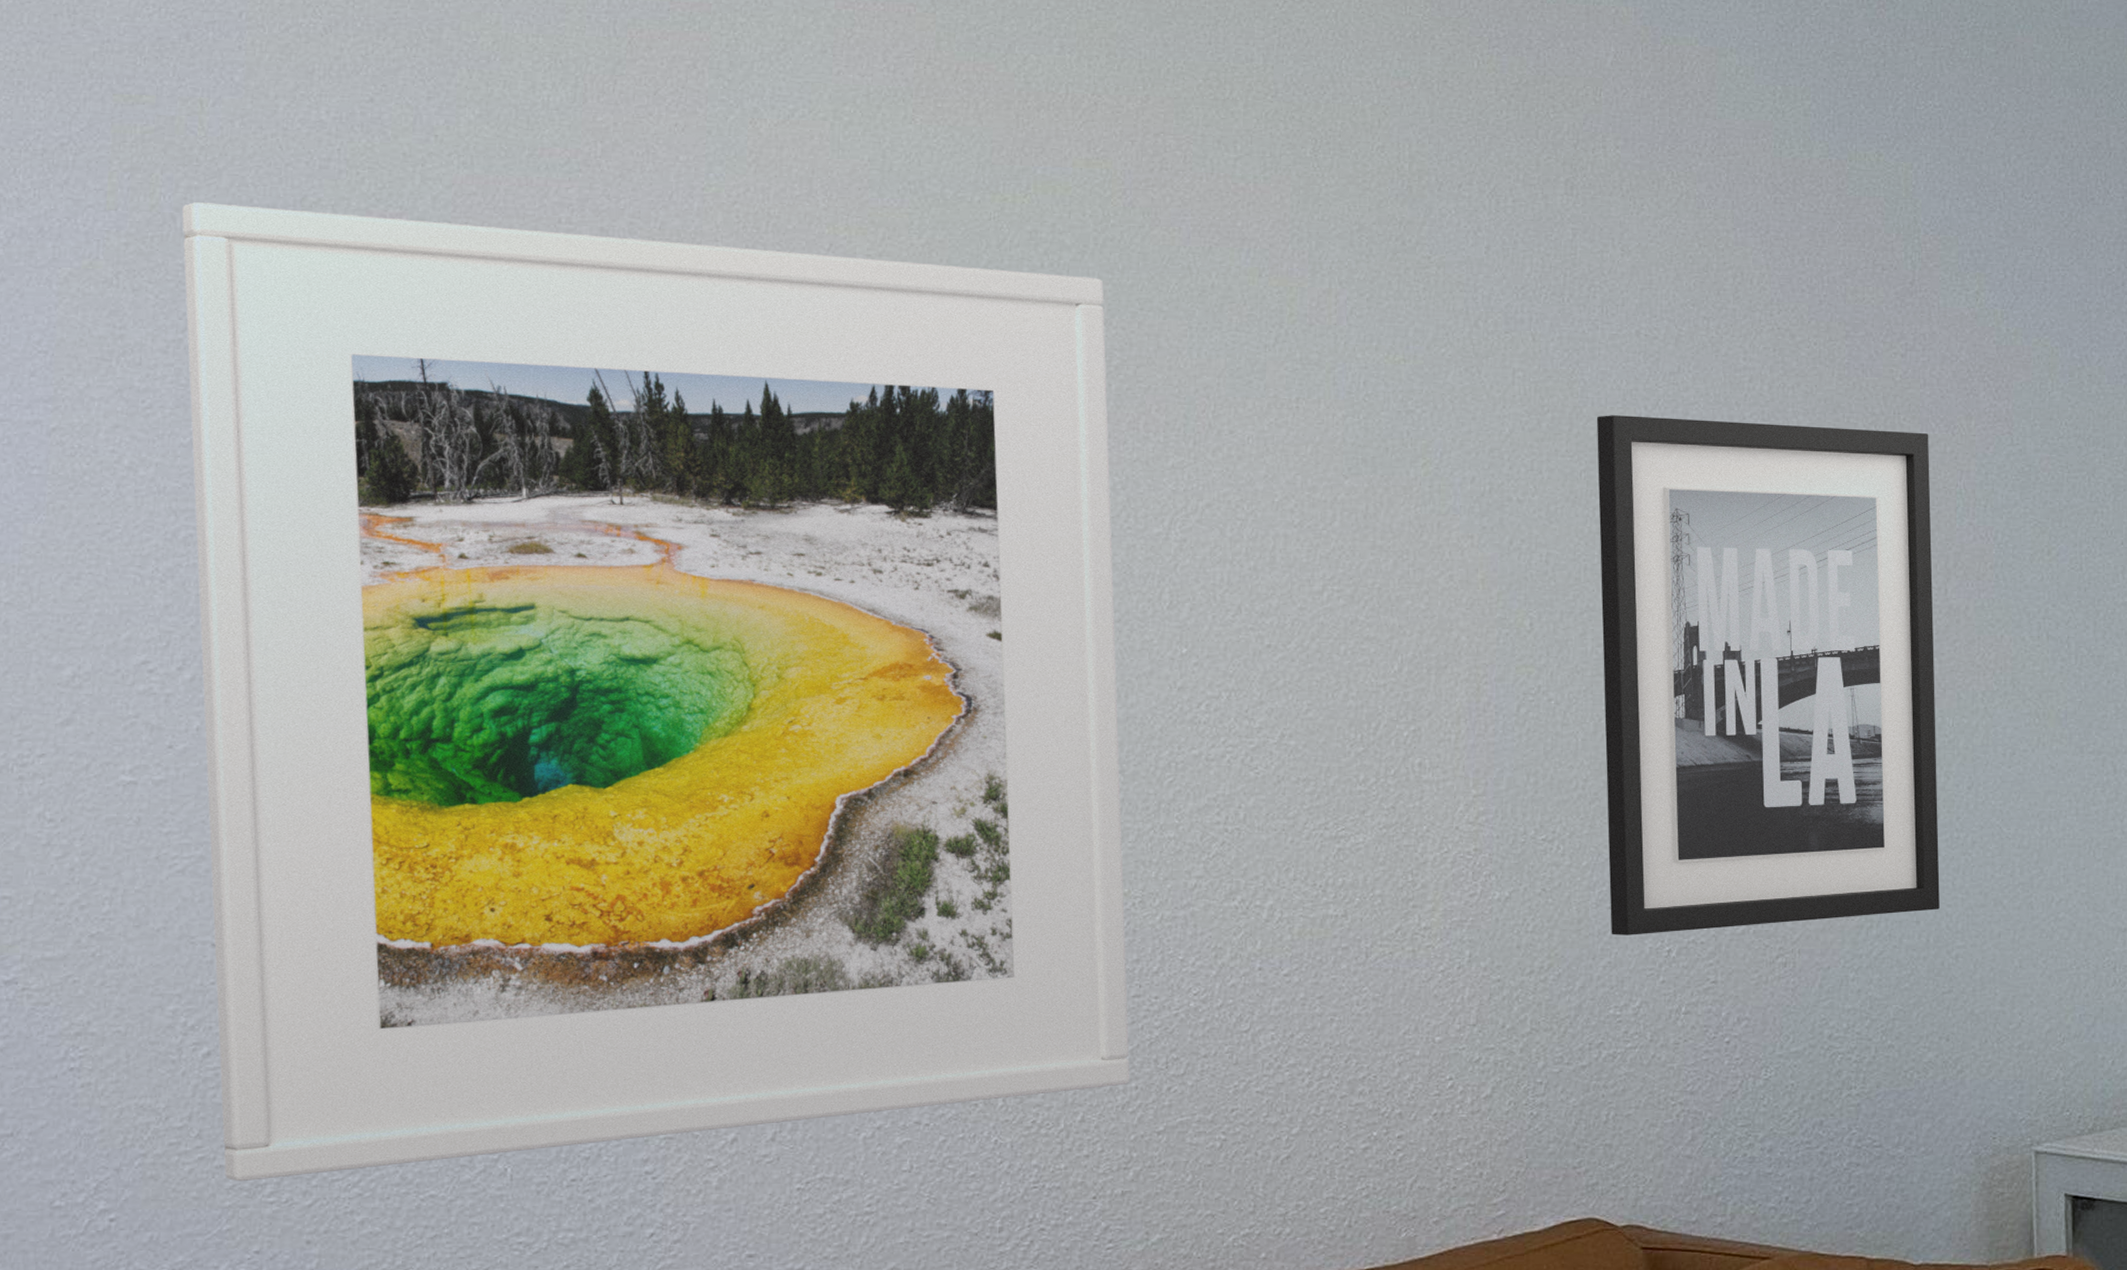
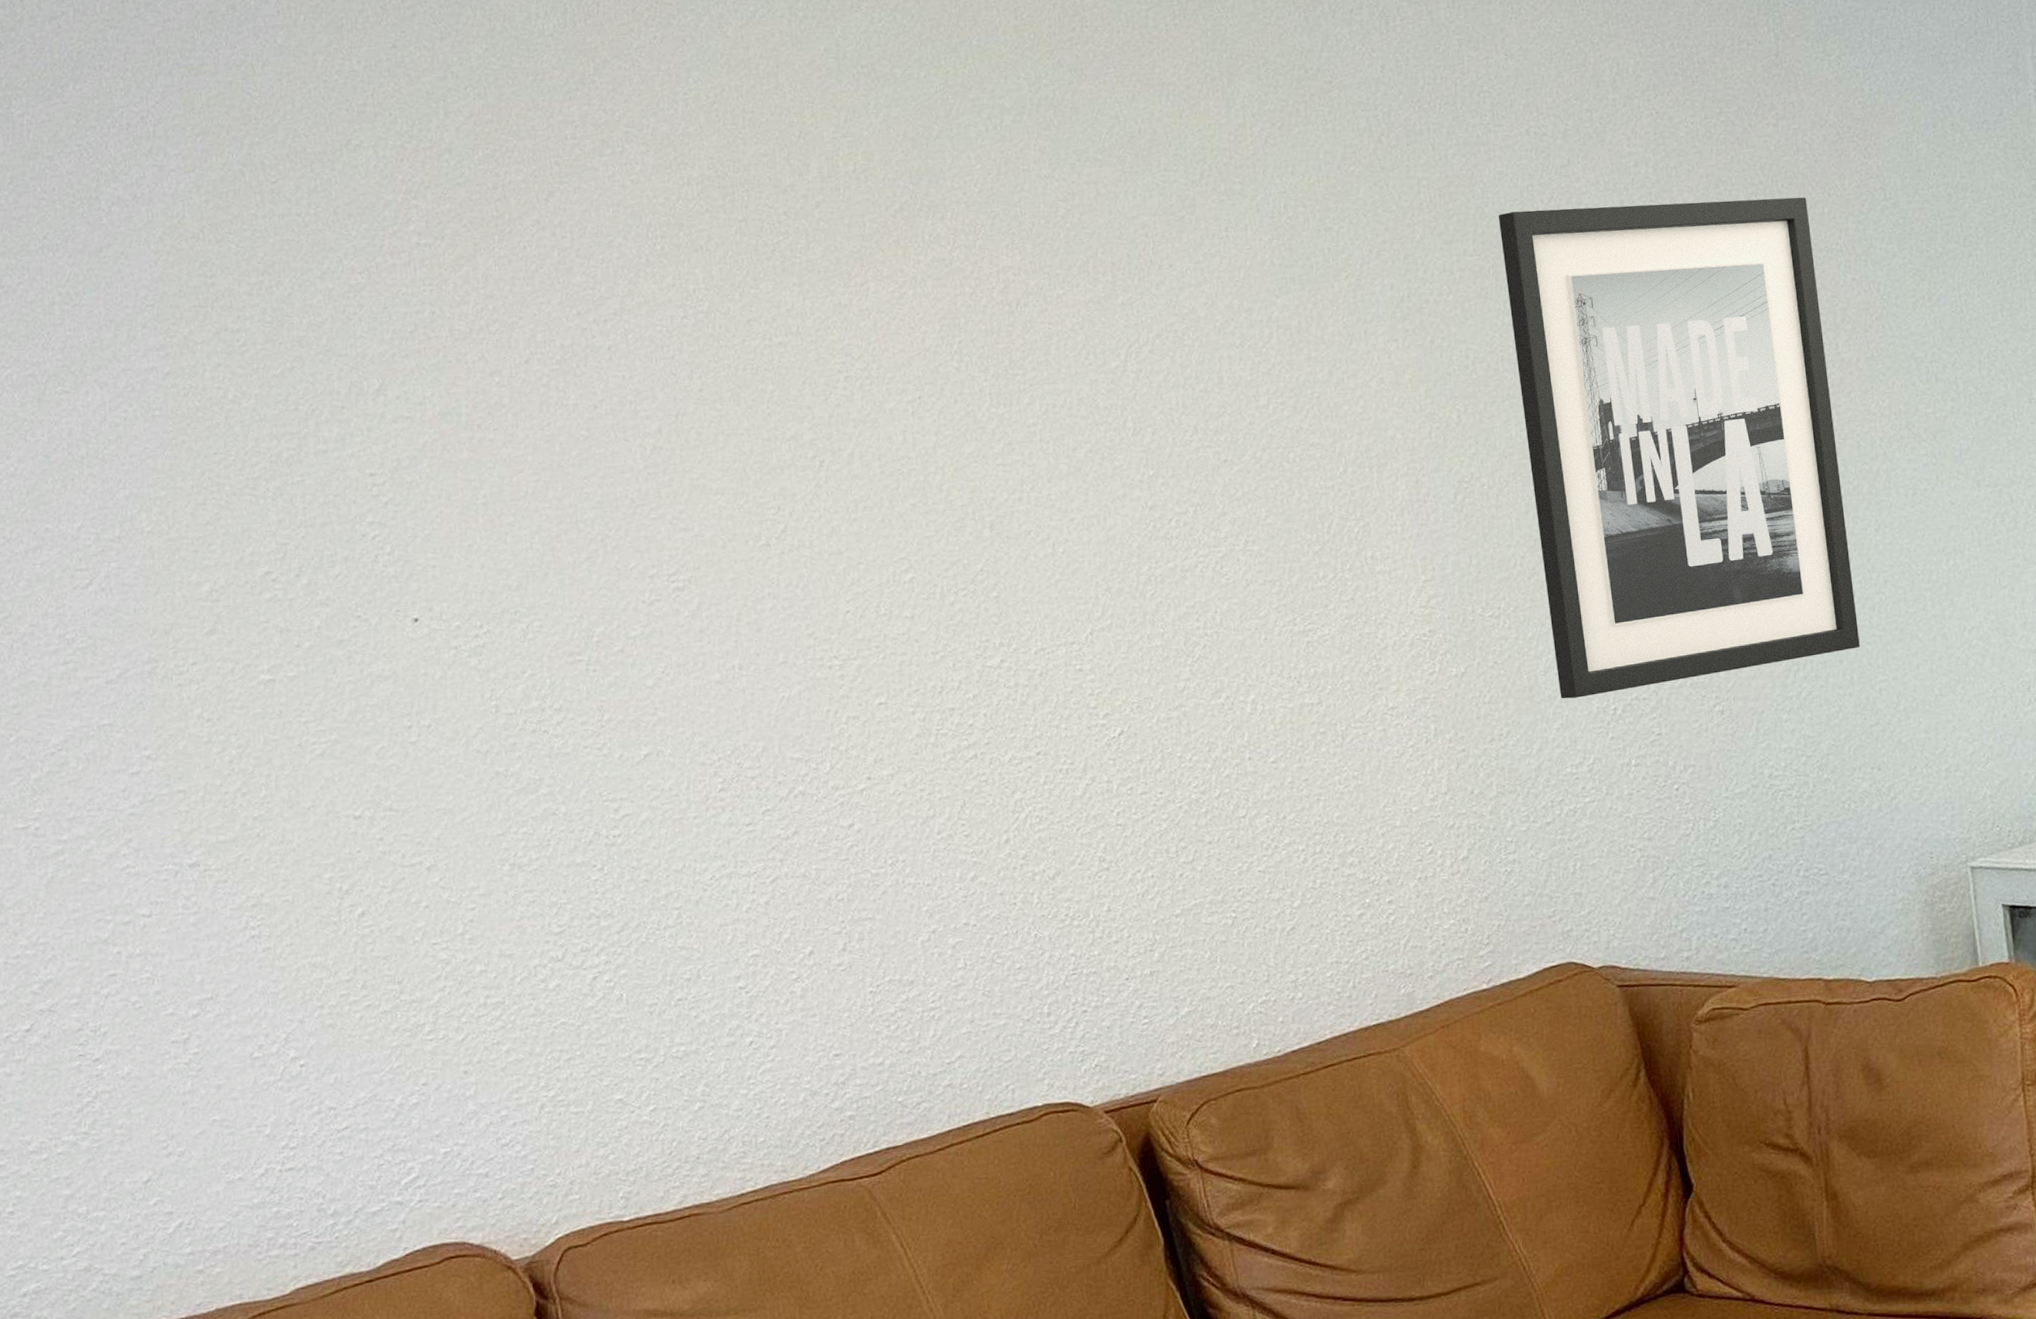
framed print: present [182,202,1130,1182] -> none [249,135,1147,1024]

